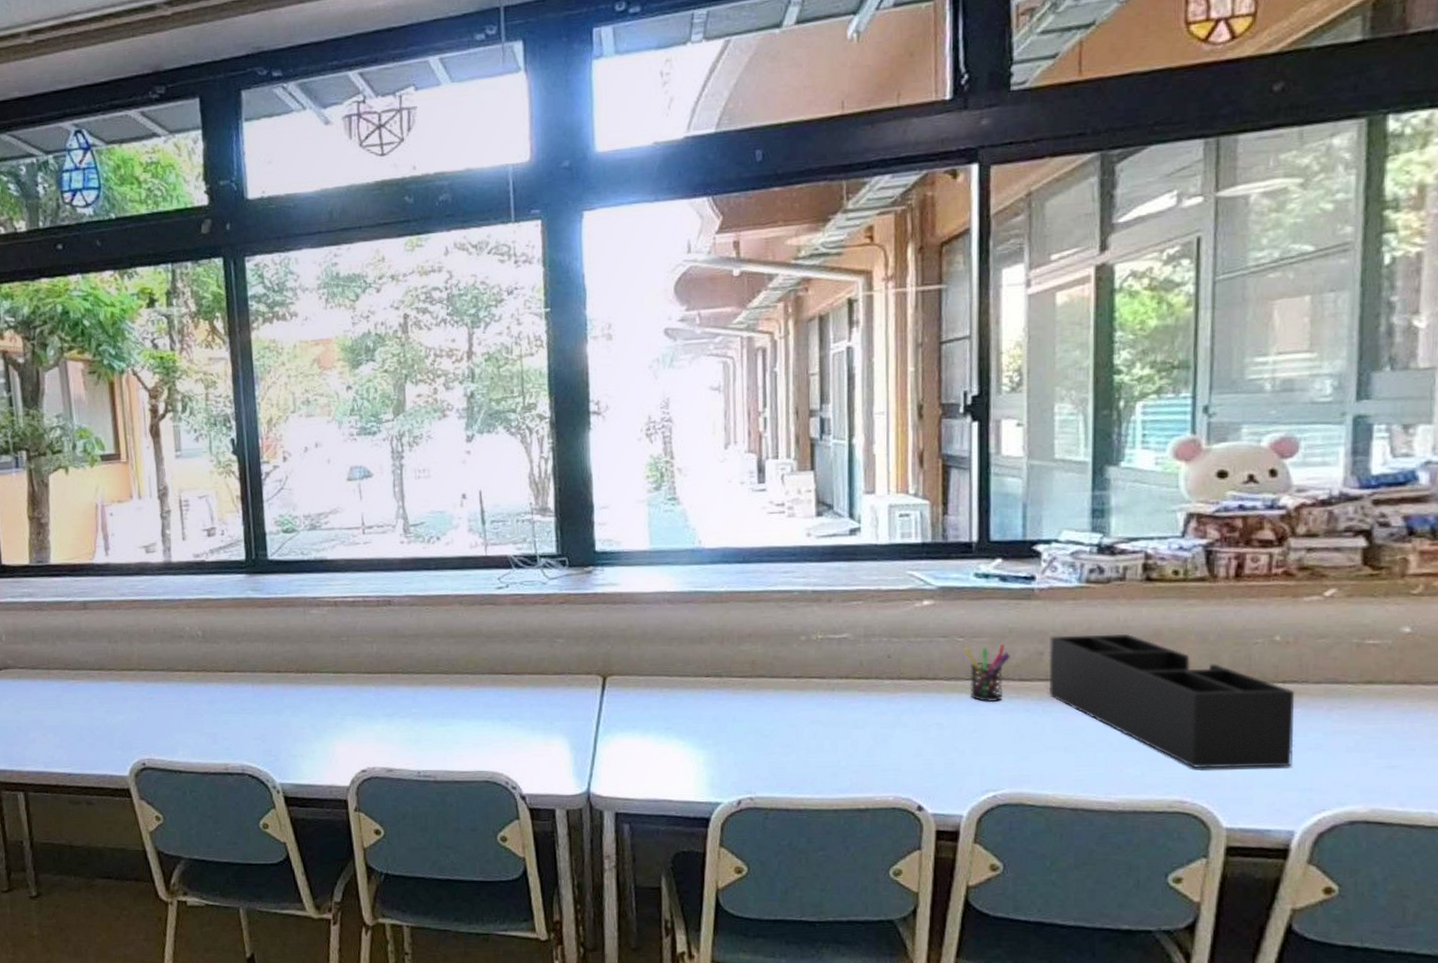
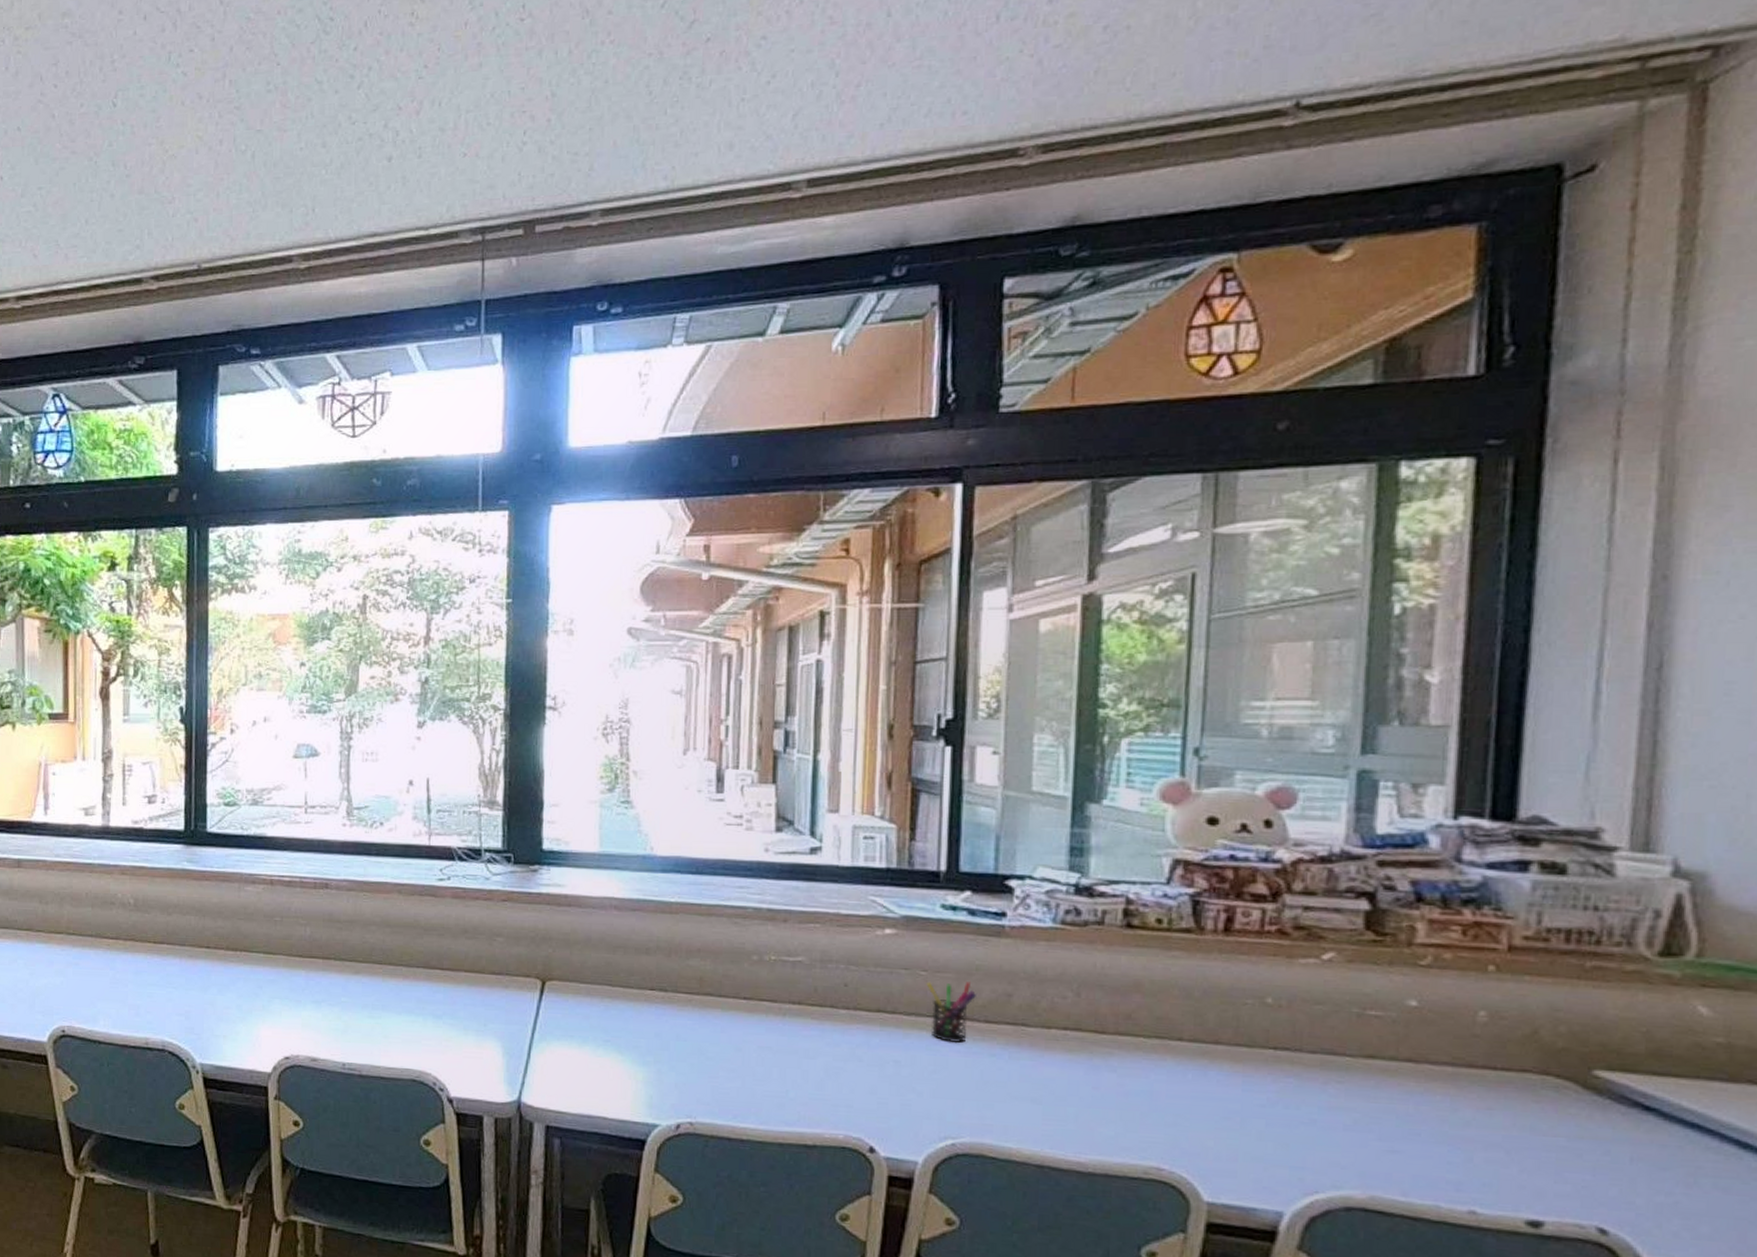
desk organizer: present [1049,634,1295,769] -> none [1018,978,1288,1141]

